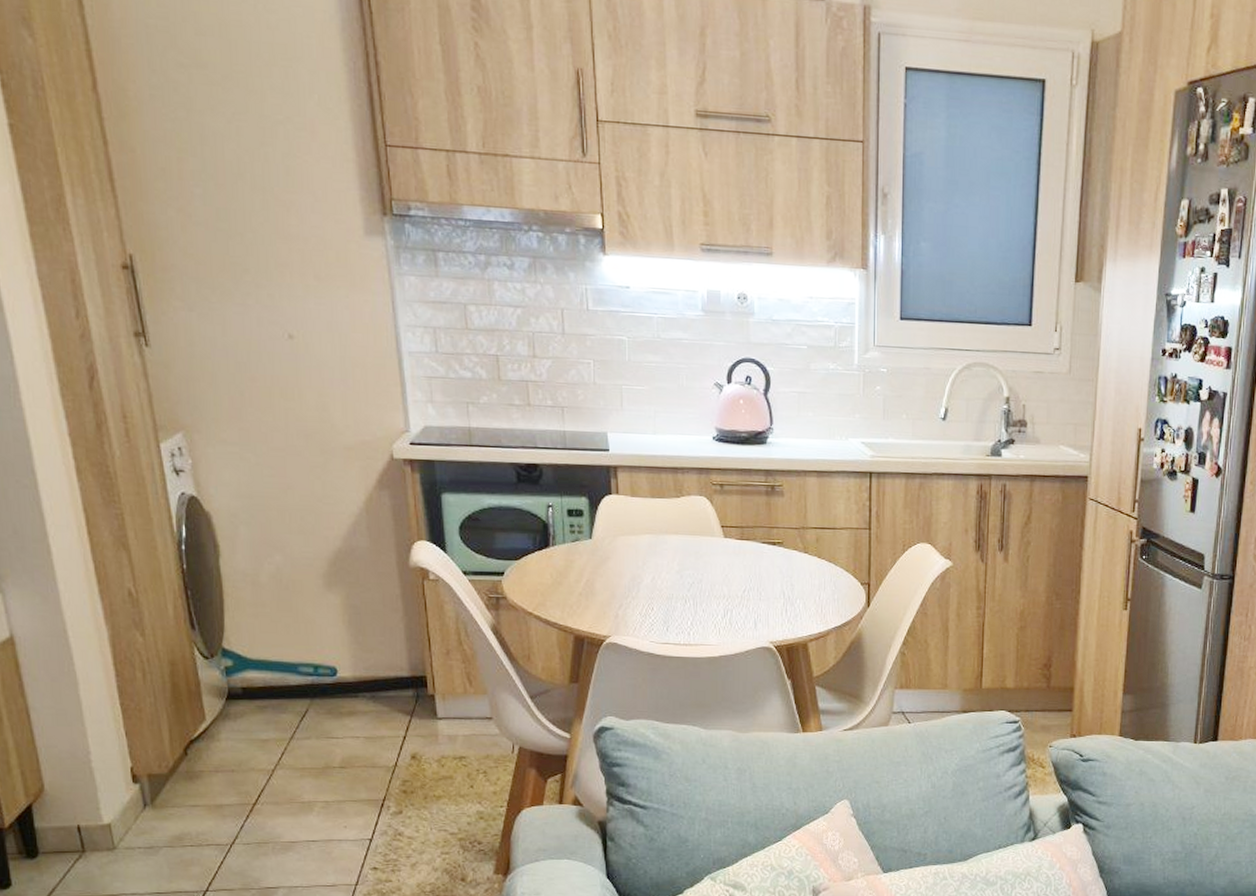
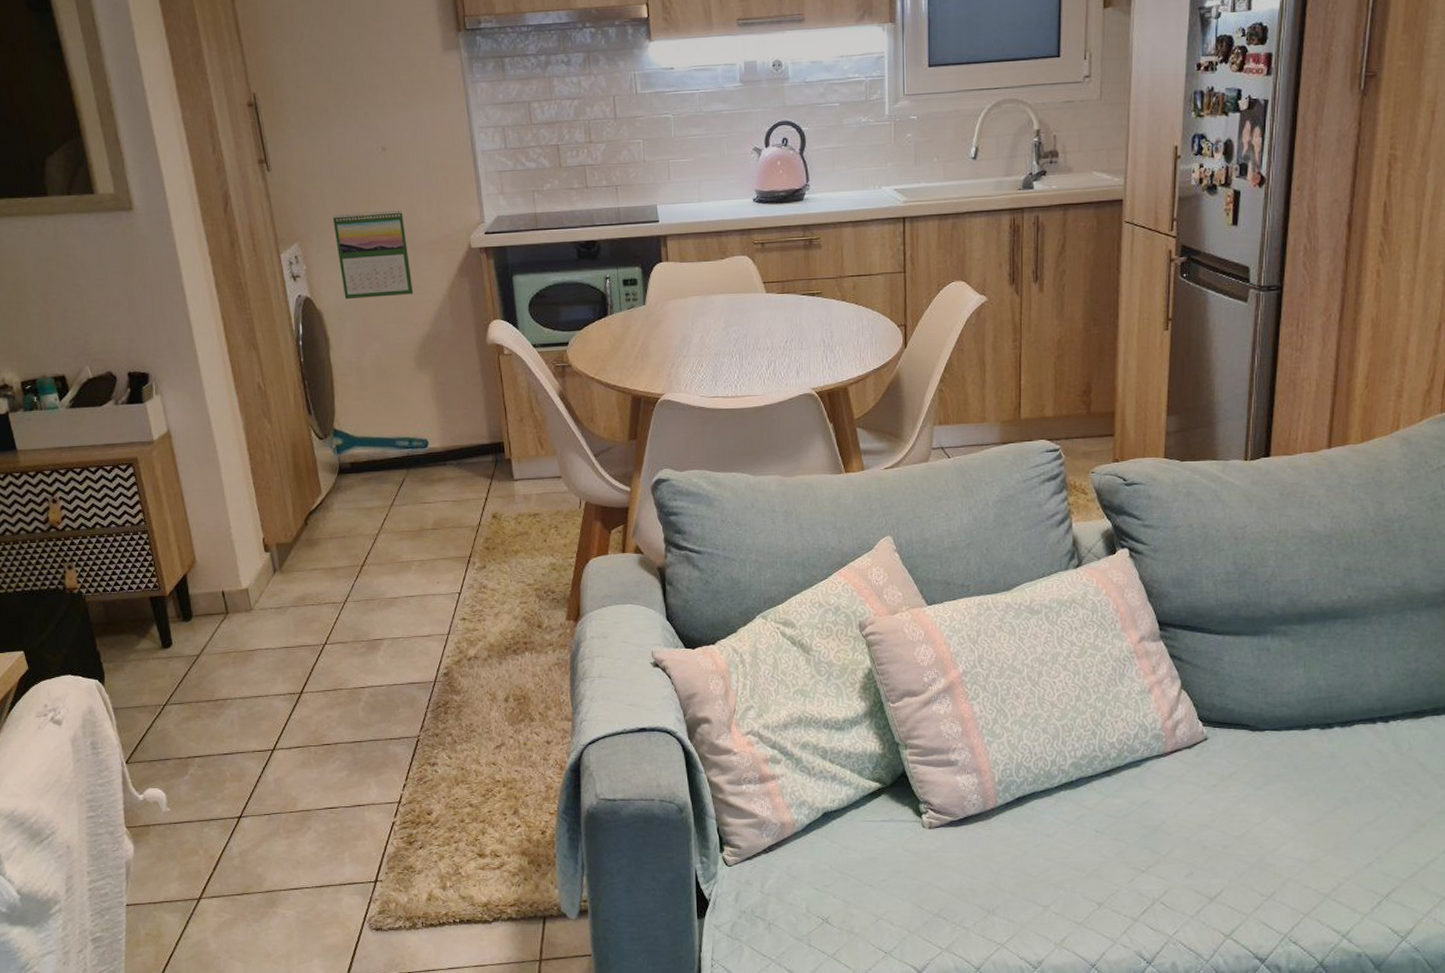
calendar: none [227,404,324,504] -> present [333,209,414,300]

